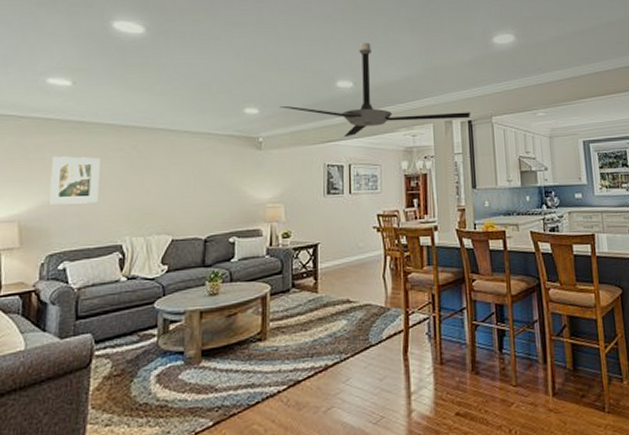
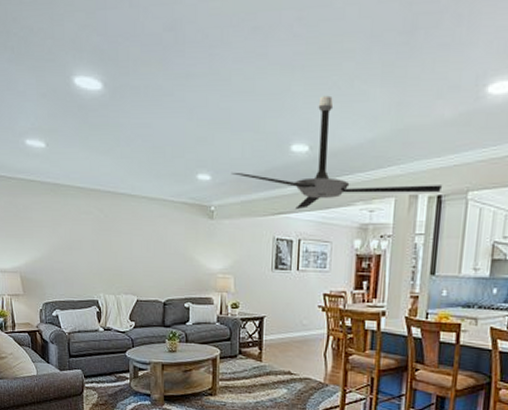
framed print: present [48,156,100,205] -> none [37,217,76,261]

